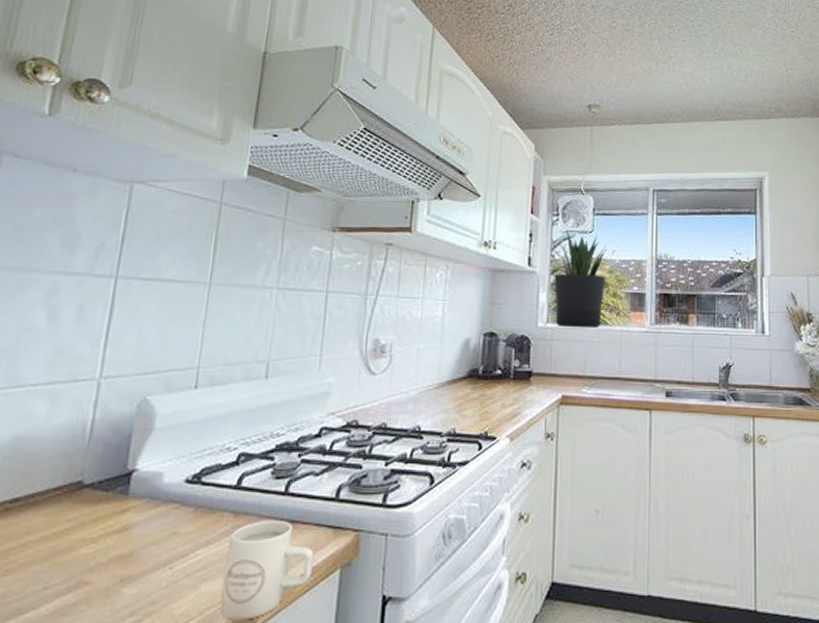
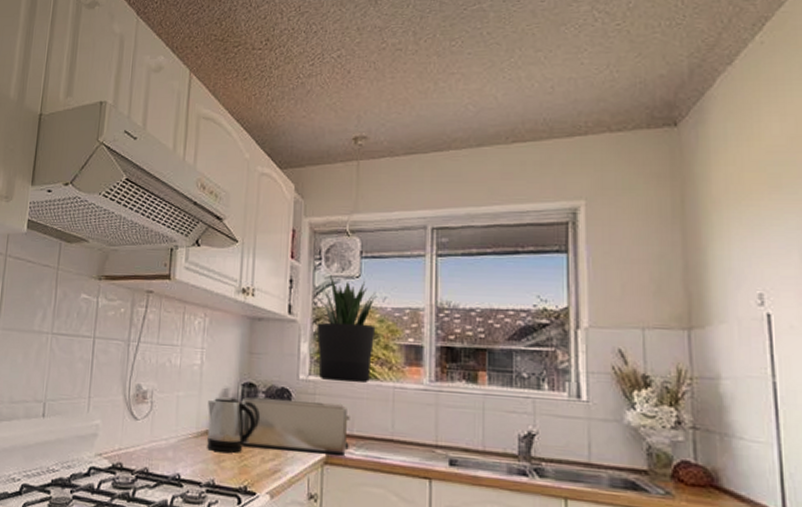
kettle: none [448,347,497,401] -> present [207,397,256,453]
toaster: none [482,345,583,396] -> present [241,396,350,457]

